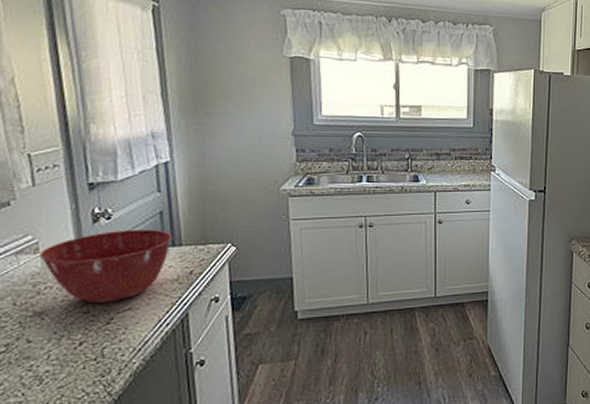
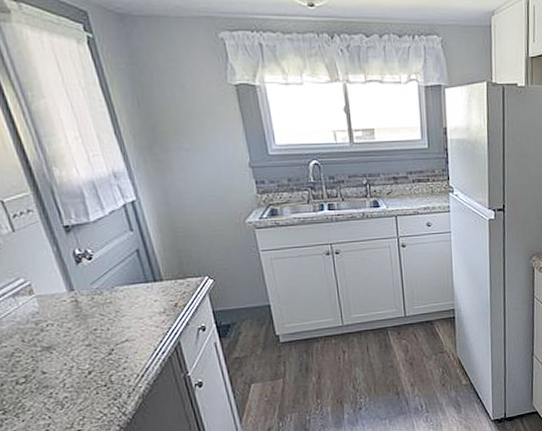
mixing bowl: present [39,229,173,304] -> none [34,267,153,337]

